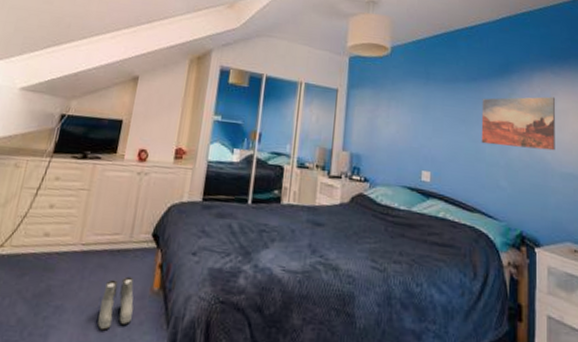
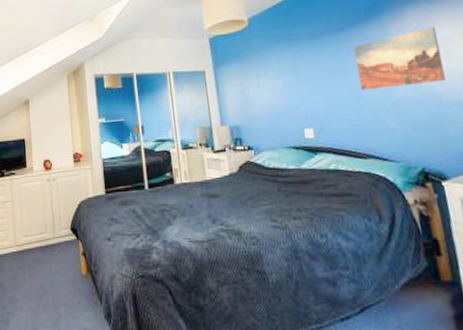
boots: present [97,276,134,331] -> none [43,266,70,312]

